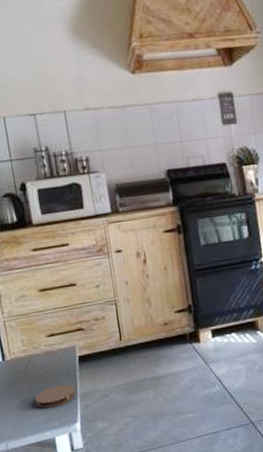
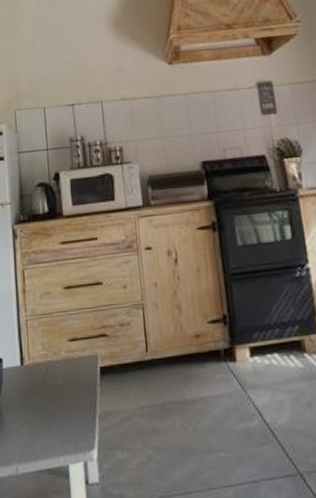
coaster: present [35,384,76,409] -> none [51,400,95,428]

